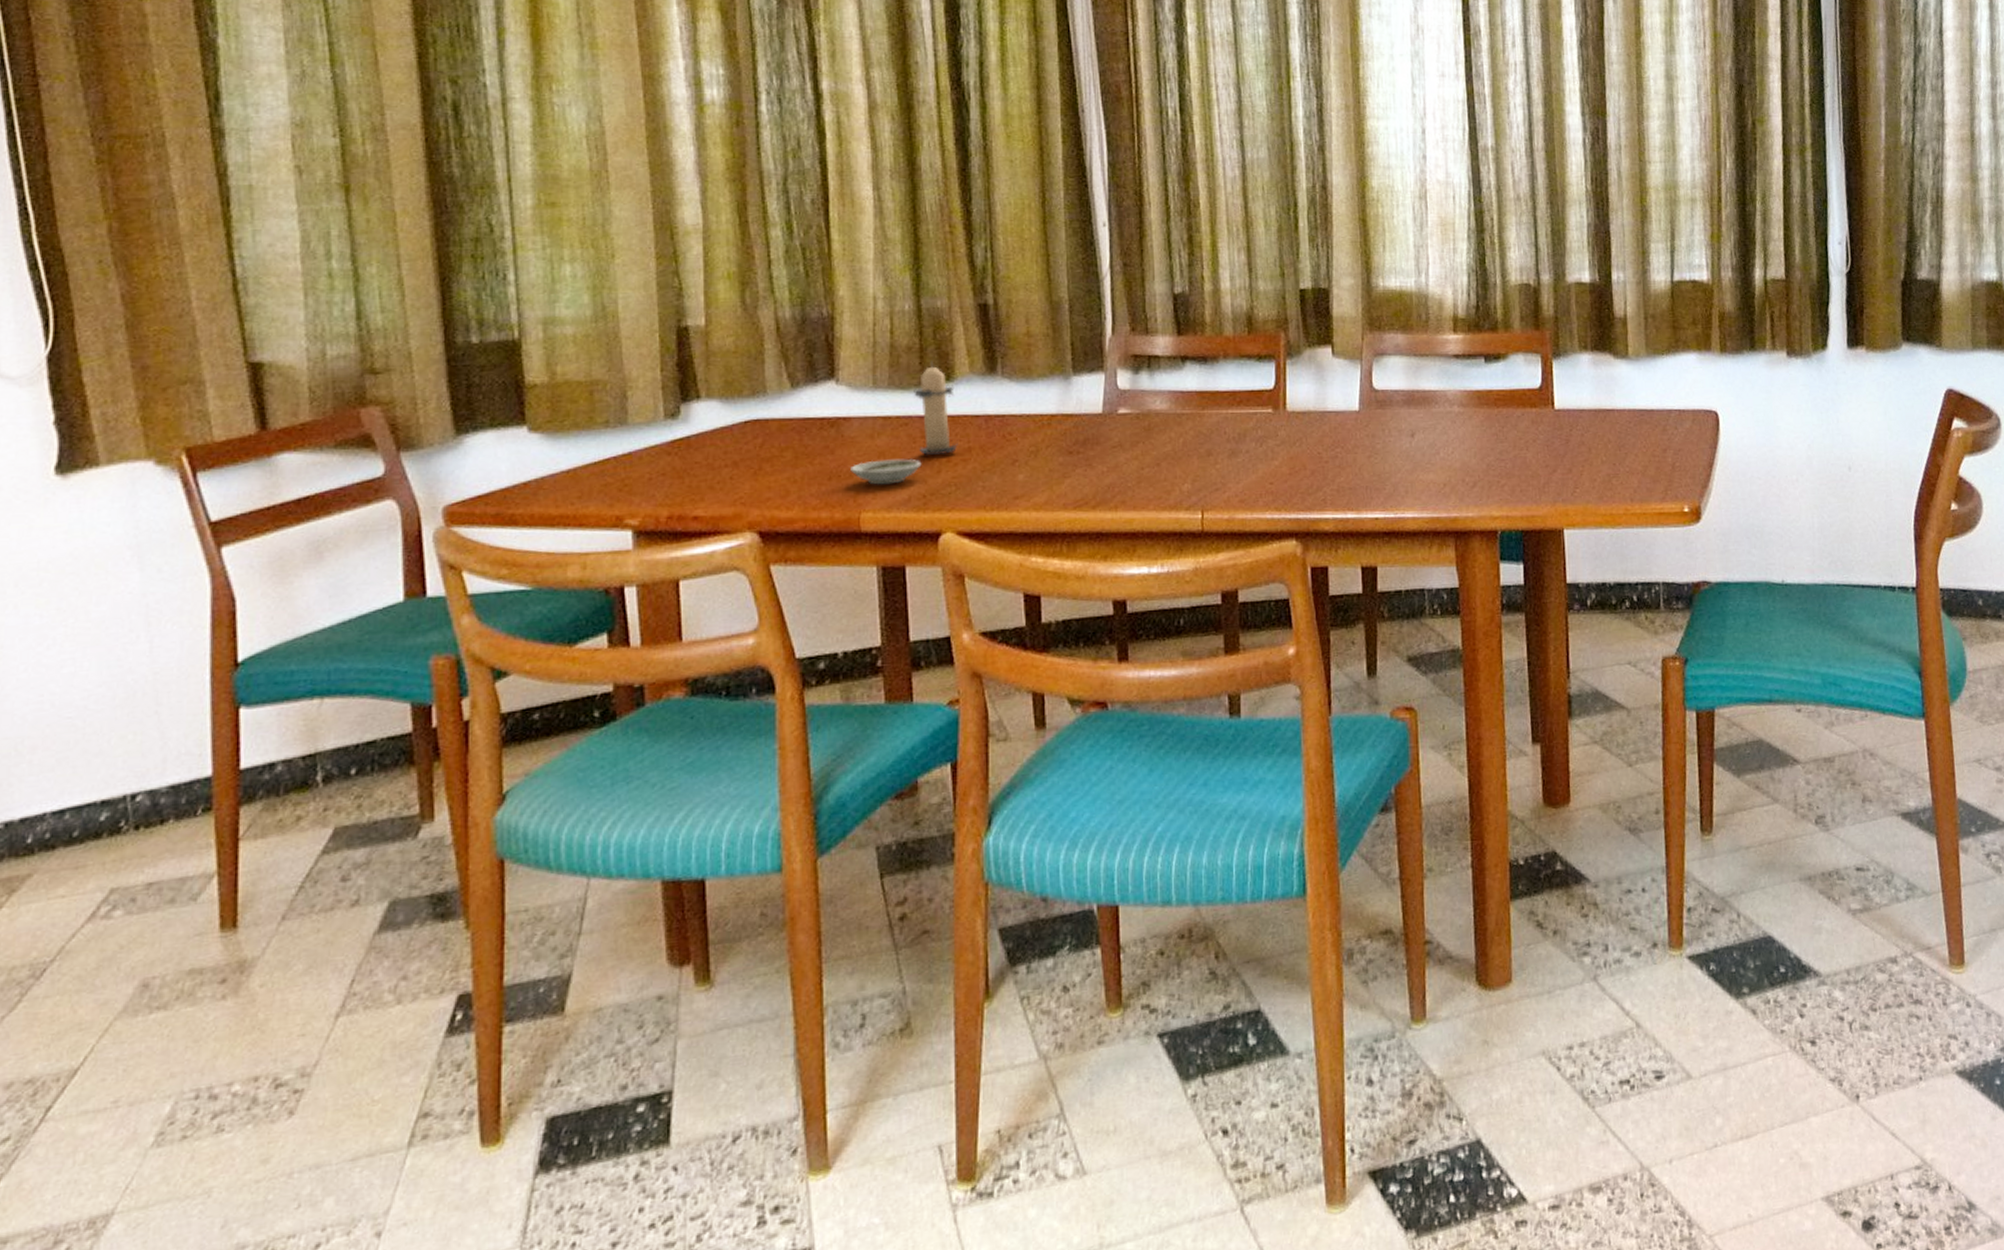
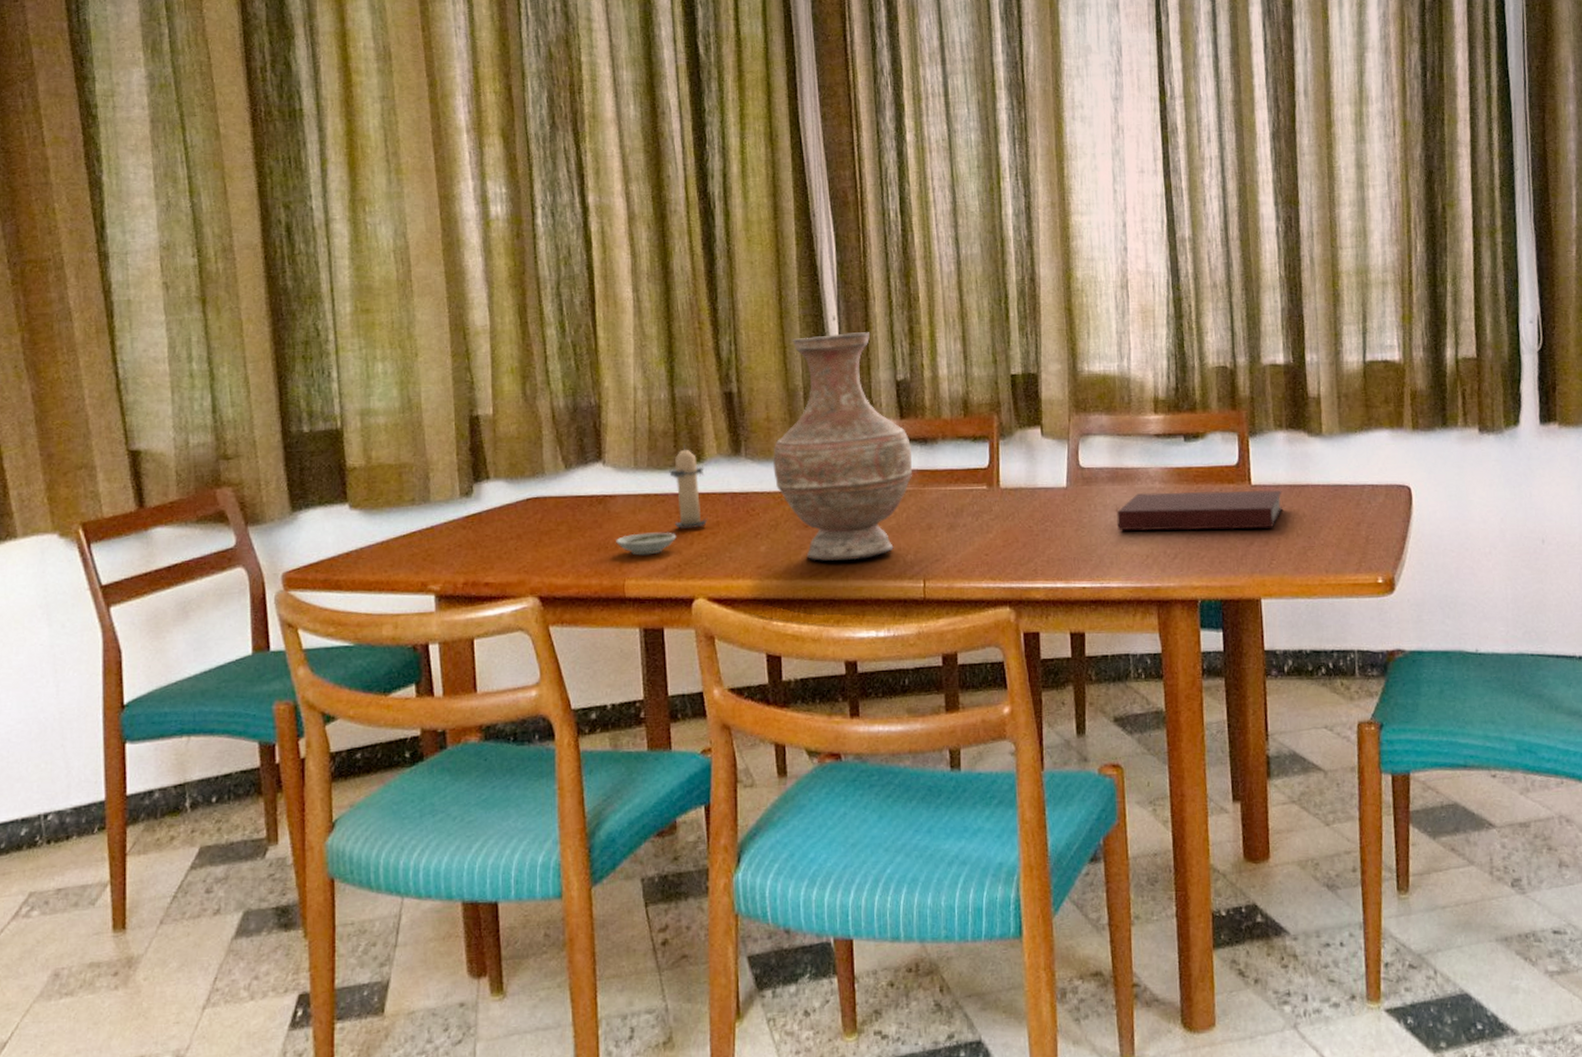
vase: none [1032,240,1190,491] -> present [772,332,912,562]
notebook: none [1412,414,1587,458] -> present [1116,490,1283,531]

